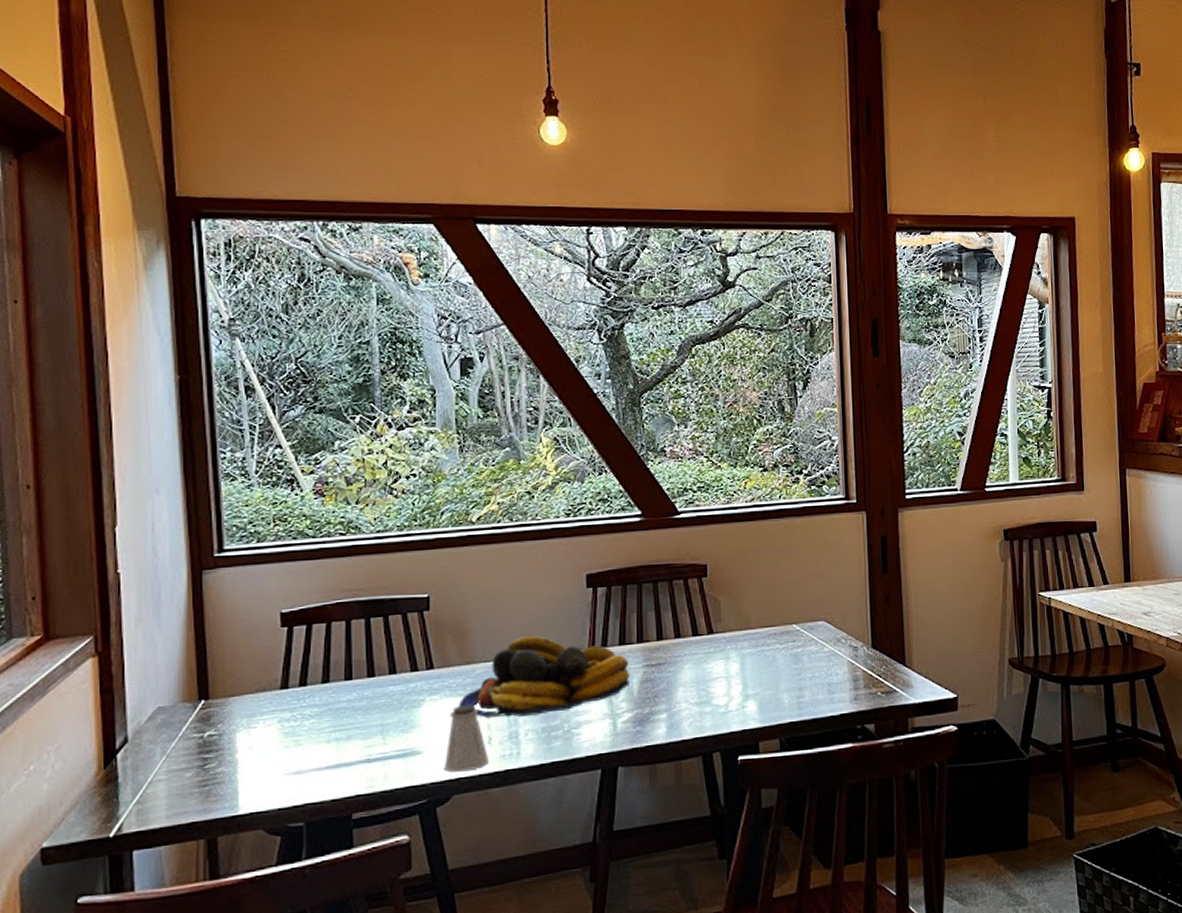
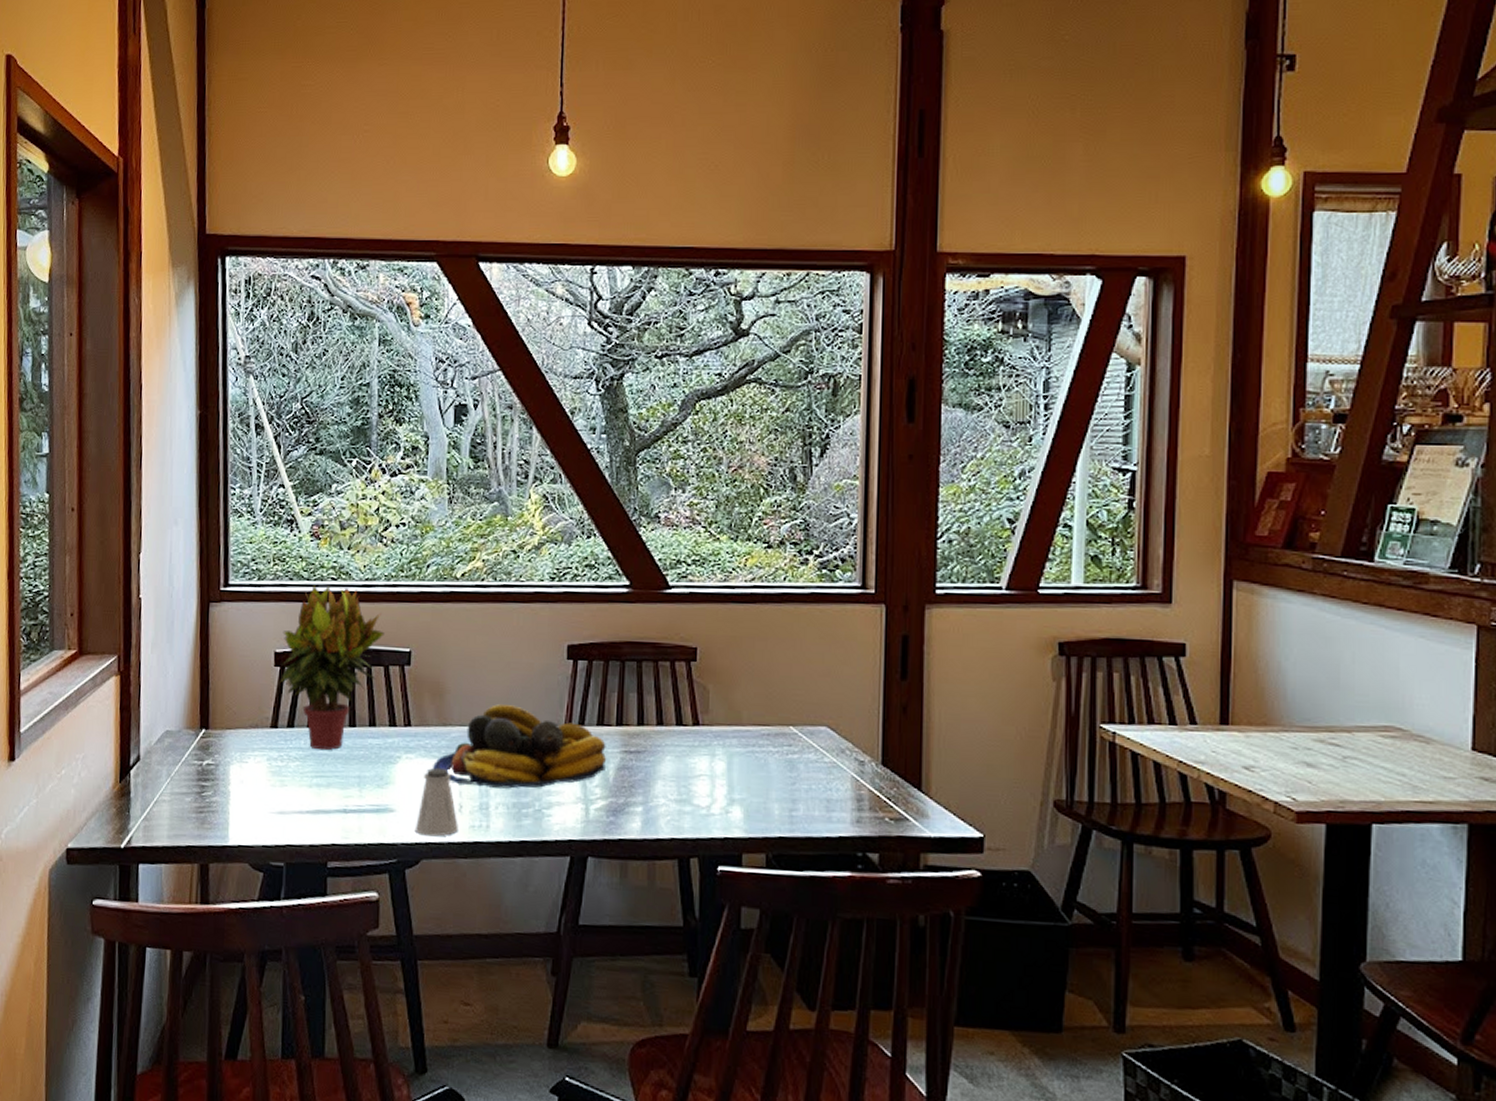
potted plant: none [287,541,400,705] -> present [279,585,385,750]

